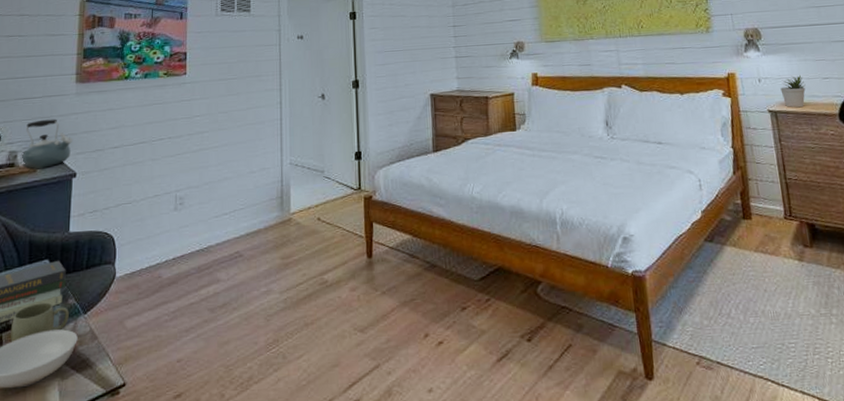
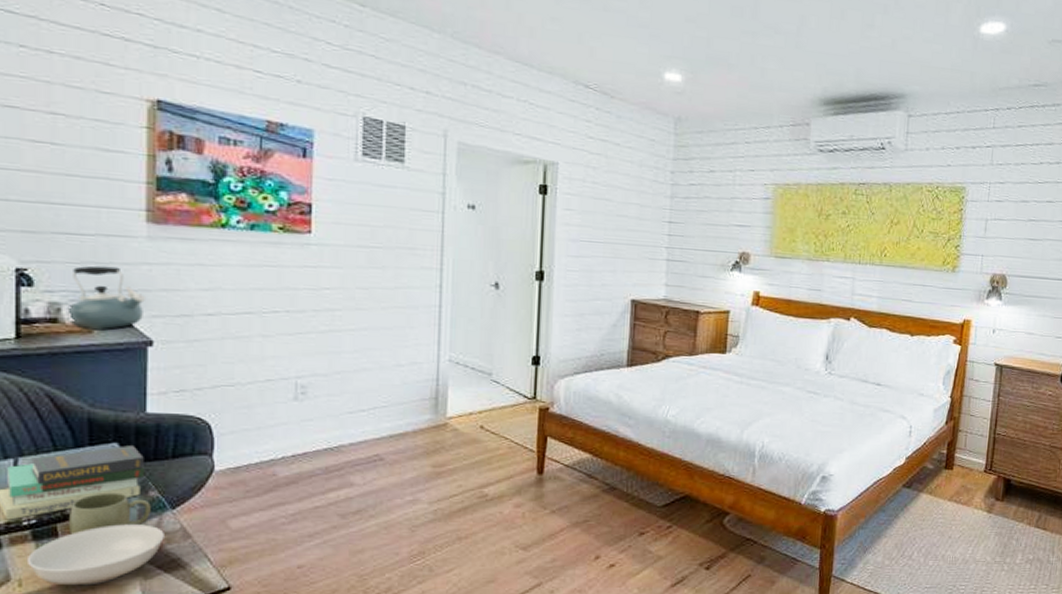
potted plant: present [780,75,806,108] -> none [1012,330,1038,365]

